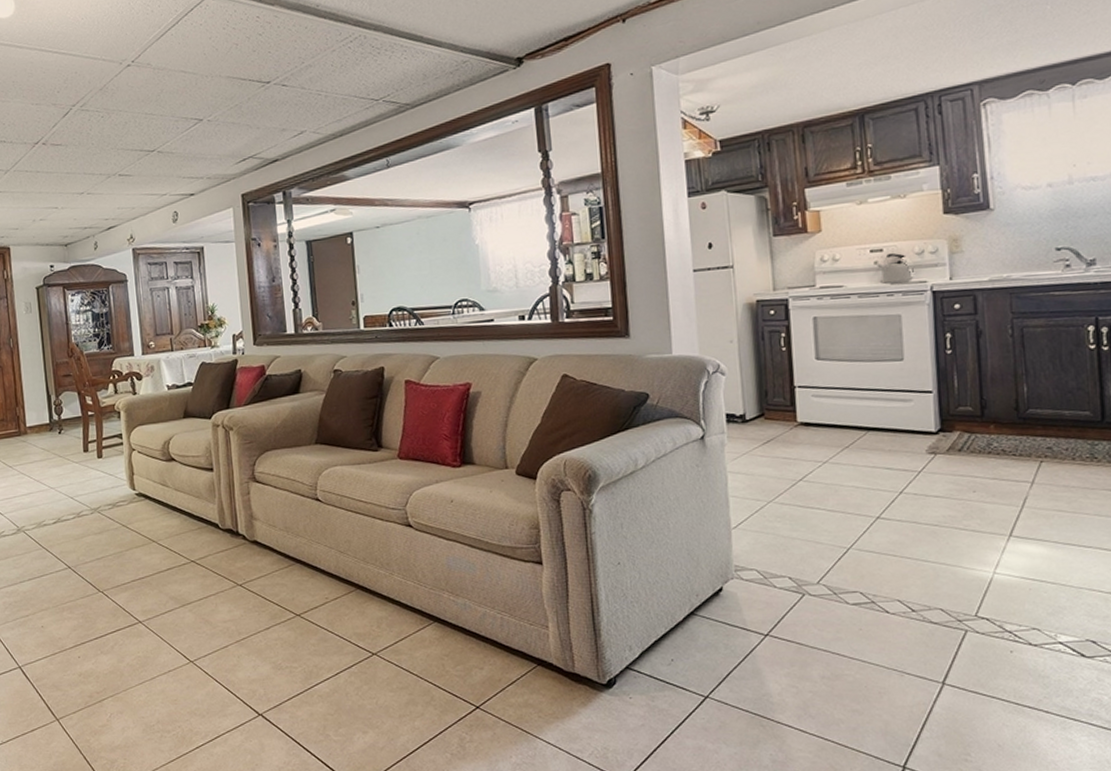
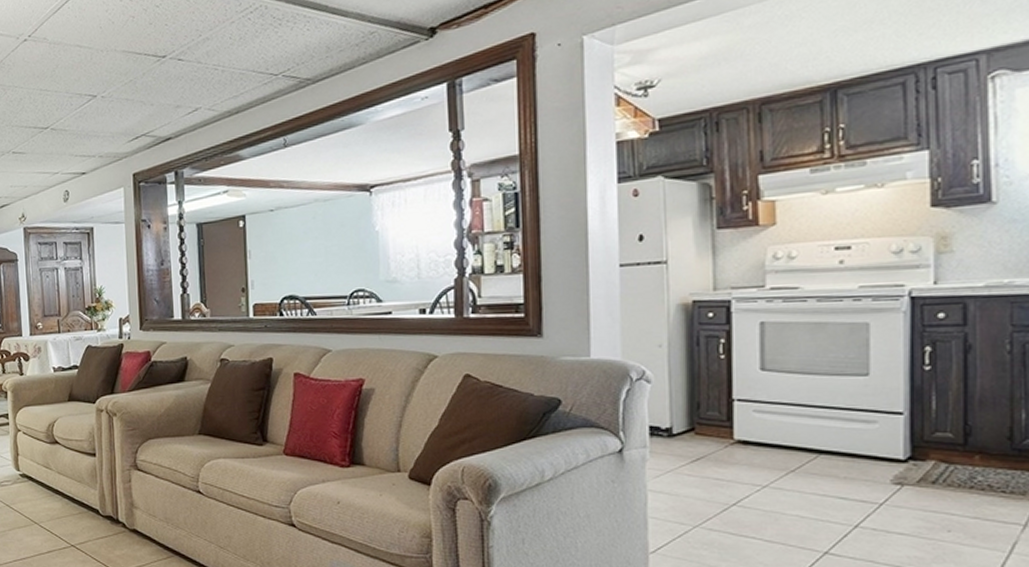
kettle: present [877,253,914,284] -> none [842,251,888,287]

